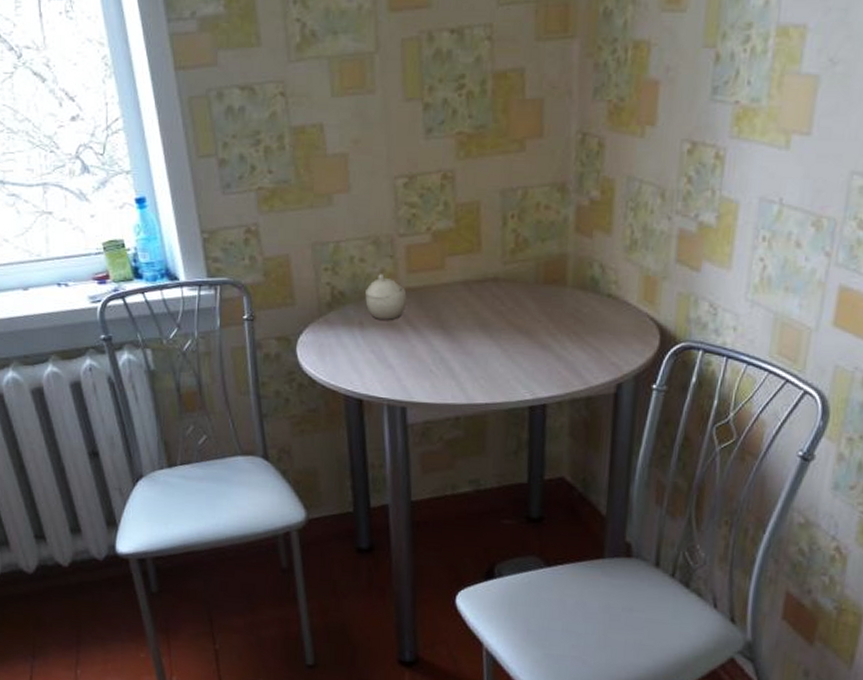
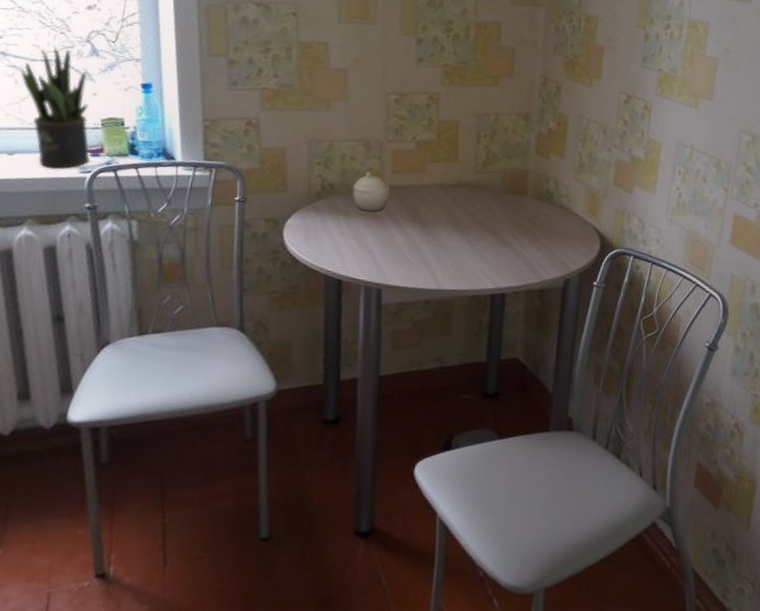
potted plant: none [20,169,98,300] -> present [20,47,90,168]

